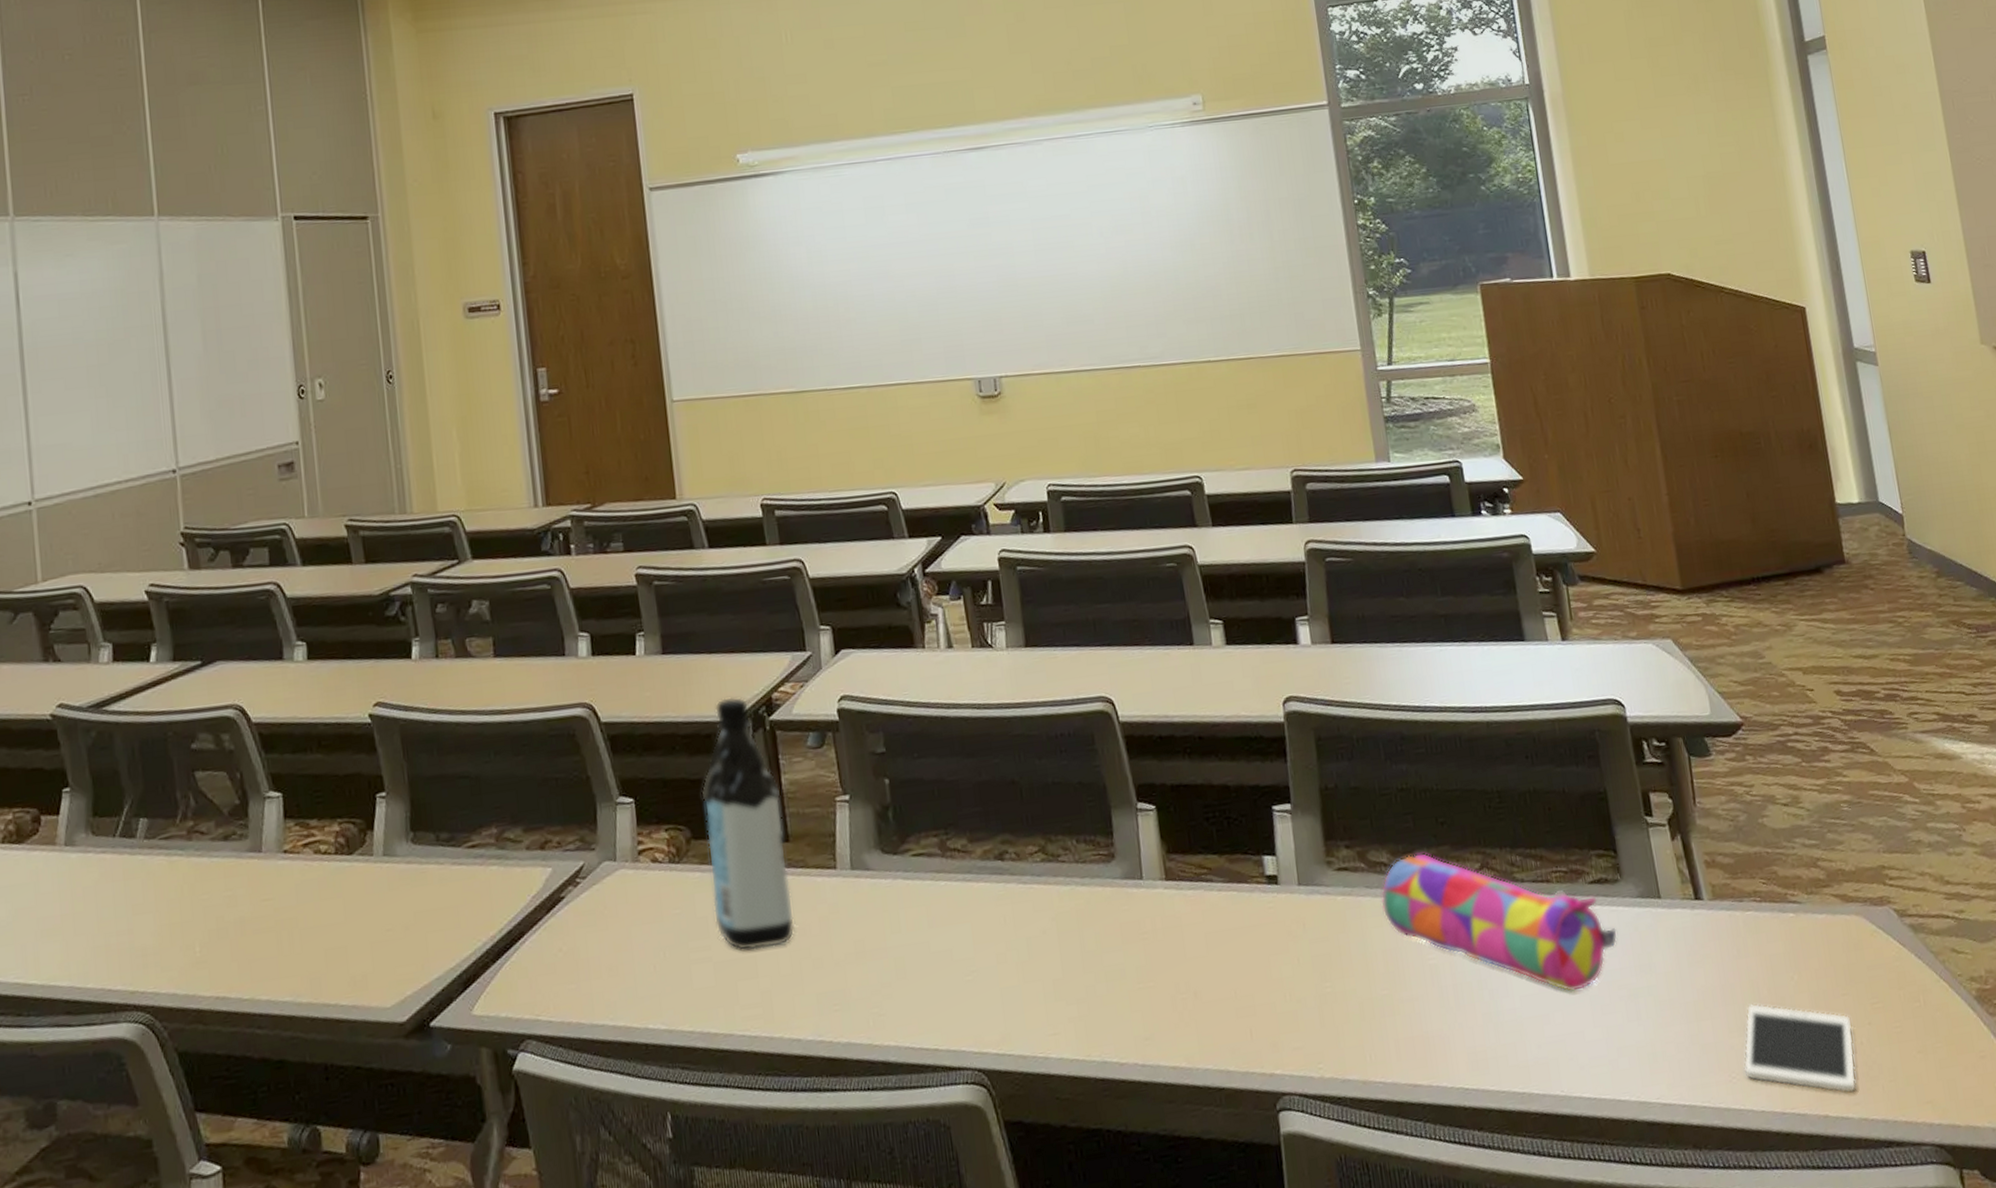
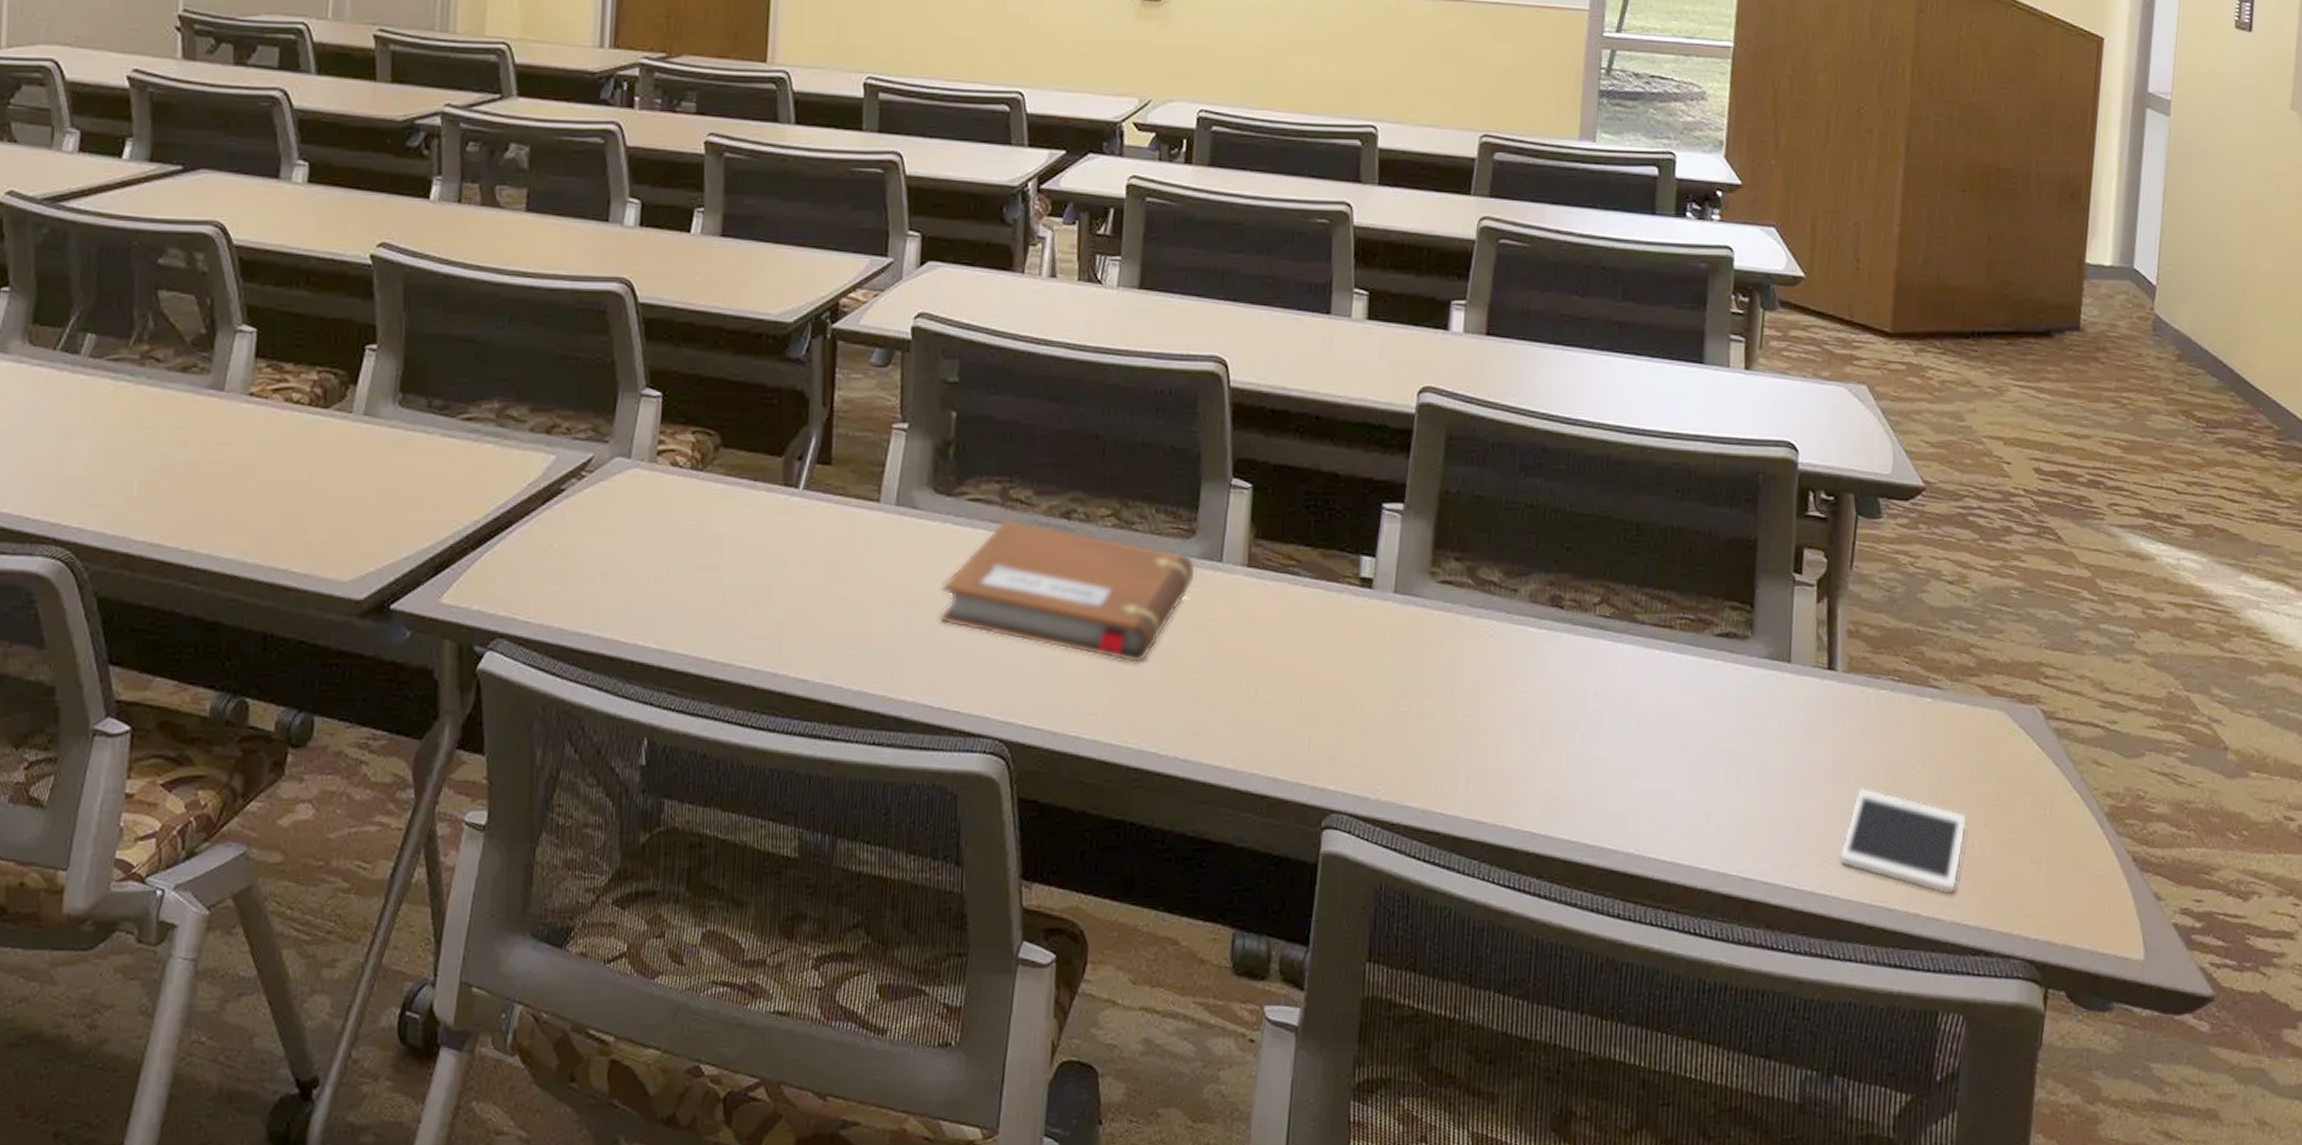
water bottle: present [701,696,795,951] -> none [732,296,832,577]
notebook: none [903,867,1122,983] -> present [940,519,1196,663]
pencil case: present [1380,852,1618,993] -> none [1481,576,1734,749]

